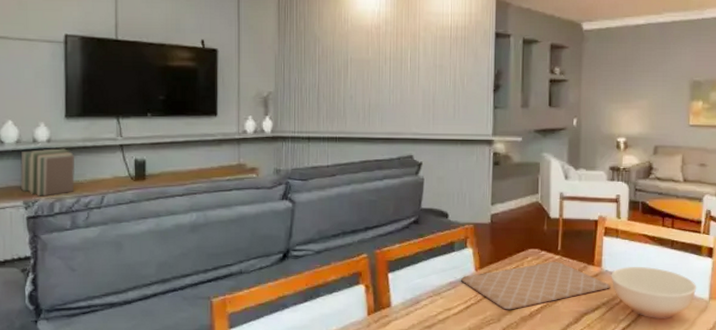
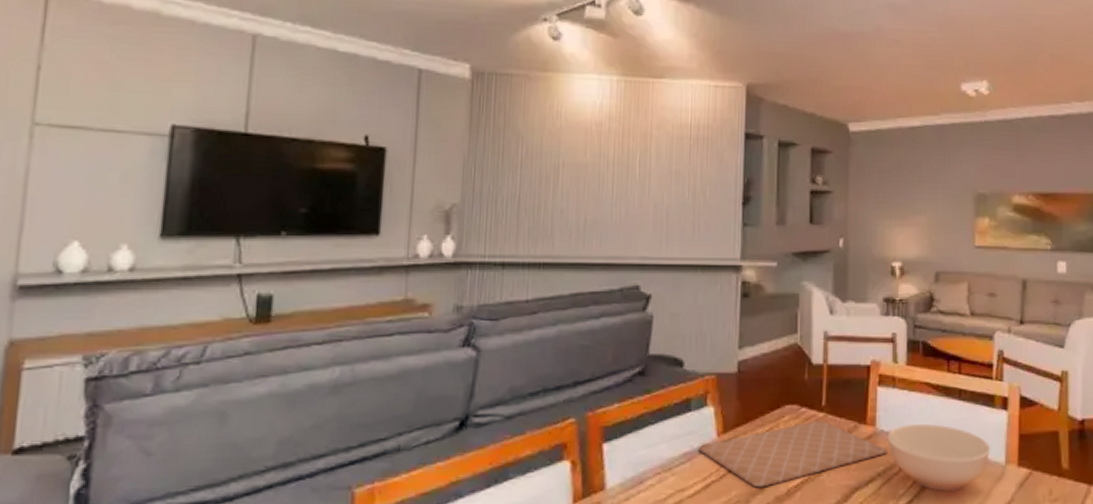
books: present [19,148,75,197] -> none [80,280,168,348]

